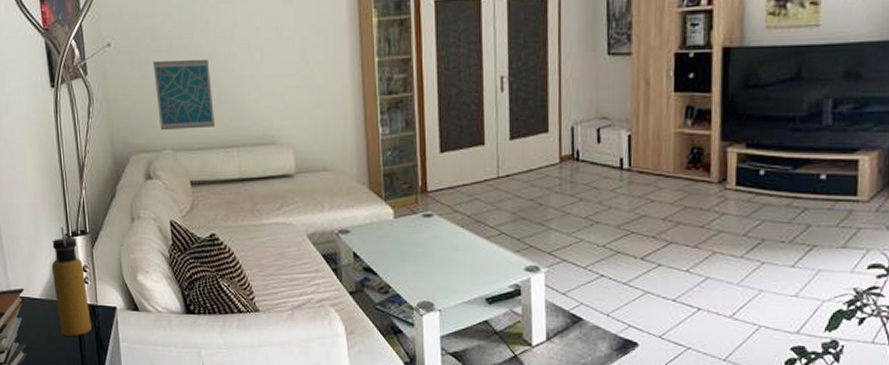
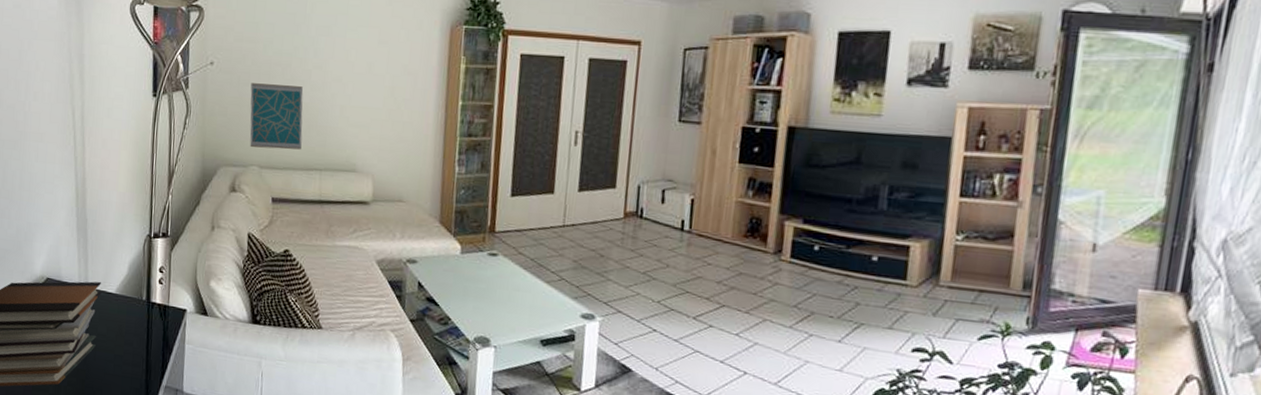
water bottle: present [51,226,92,337] -> none [129,227,161,334]

